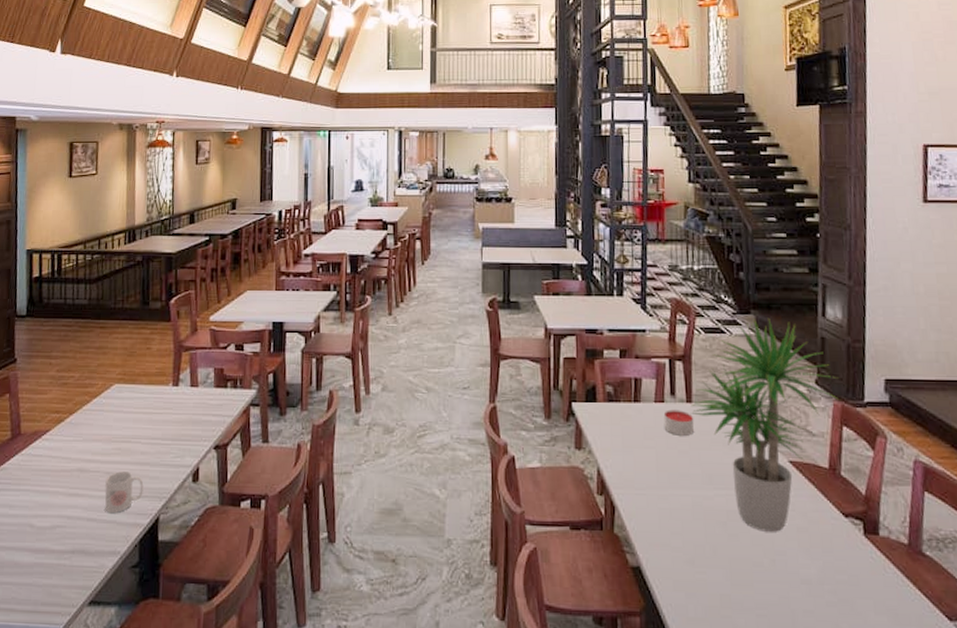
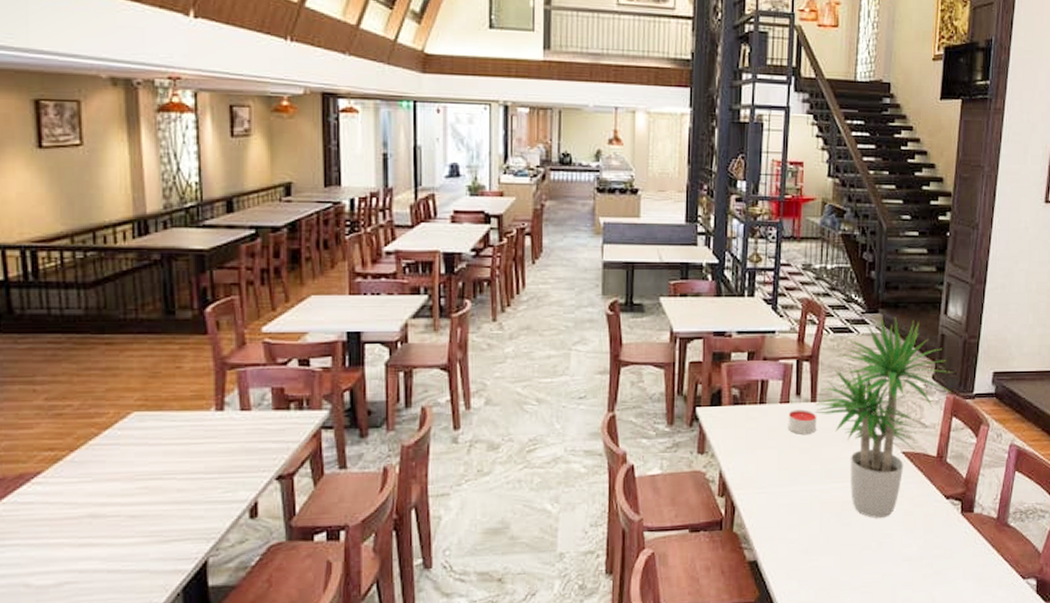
mug: present [104,471,144,513] -> none [130,513,184,561]

